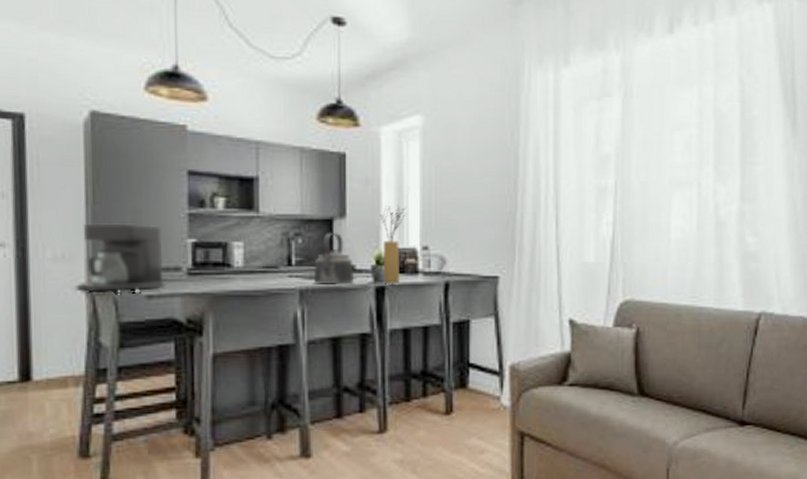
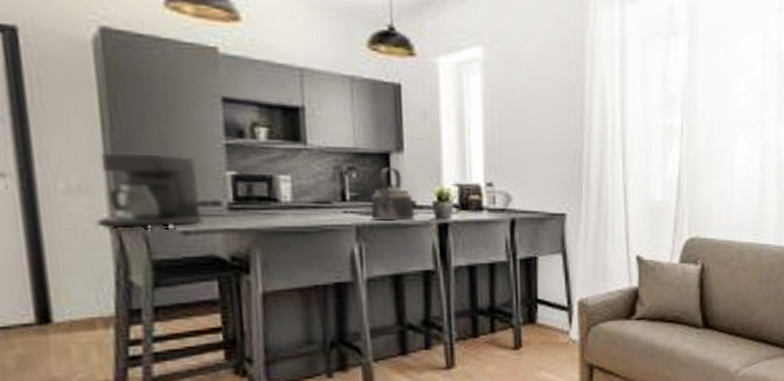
vase: present [380,204,406,284] -> none [440,139,468,221]

